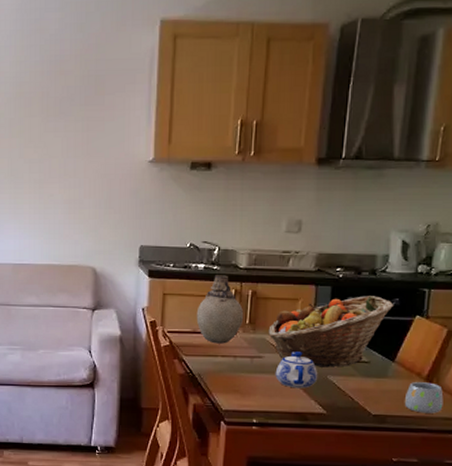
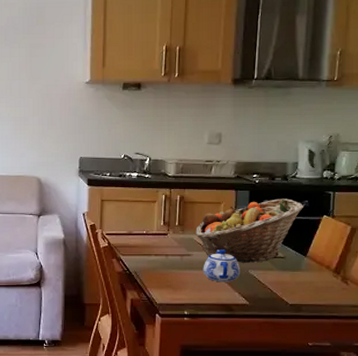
vase: present [196,275,244,344] -> none [131,182,174,244]
mug: present [404,382,444,414] -> none [316,274,350,302]

